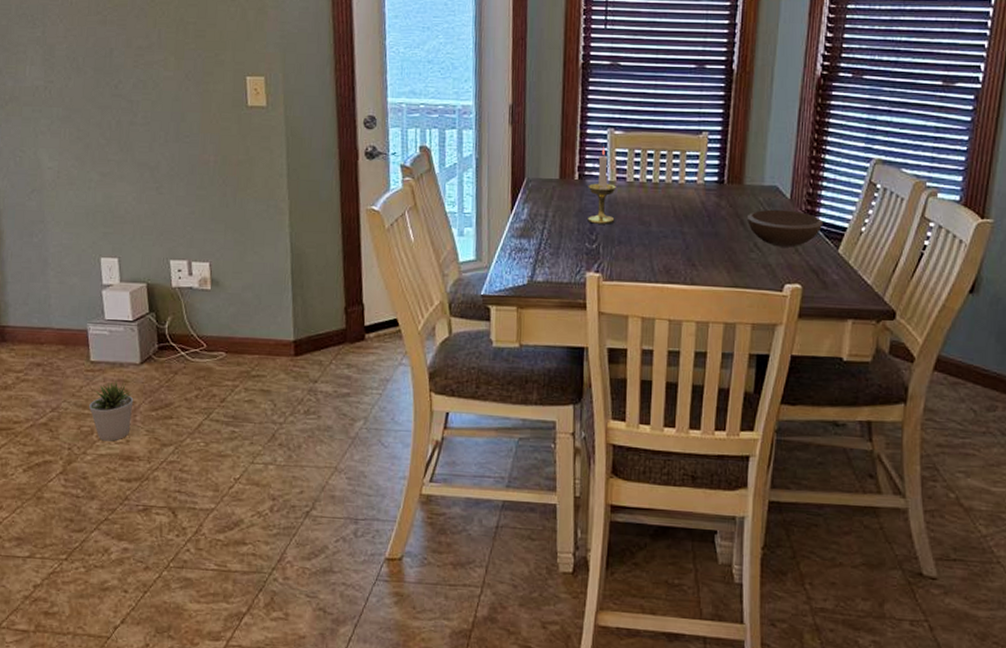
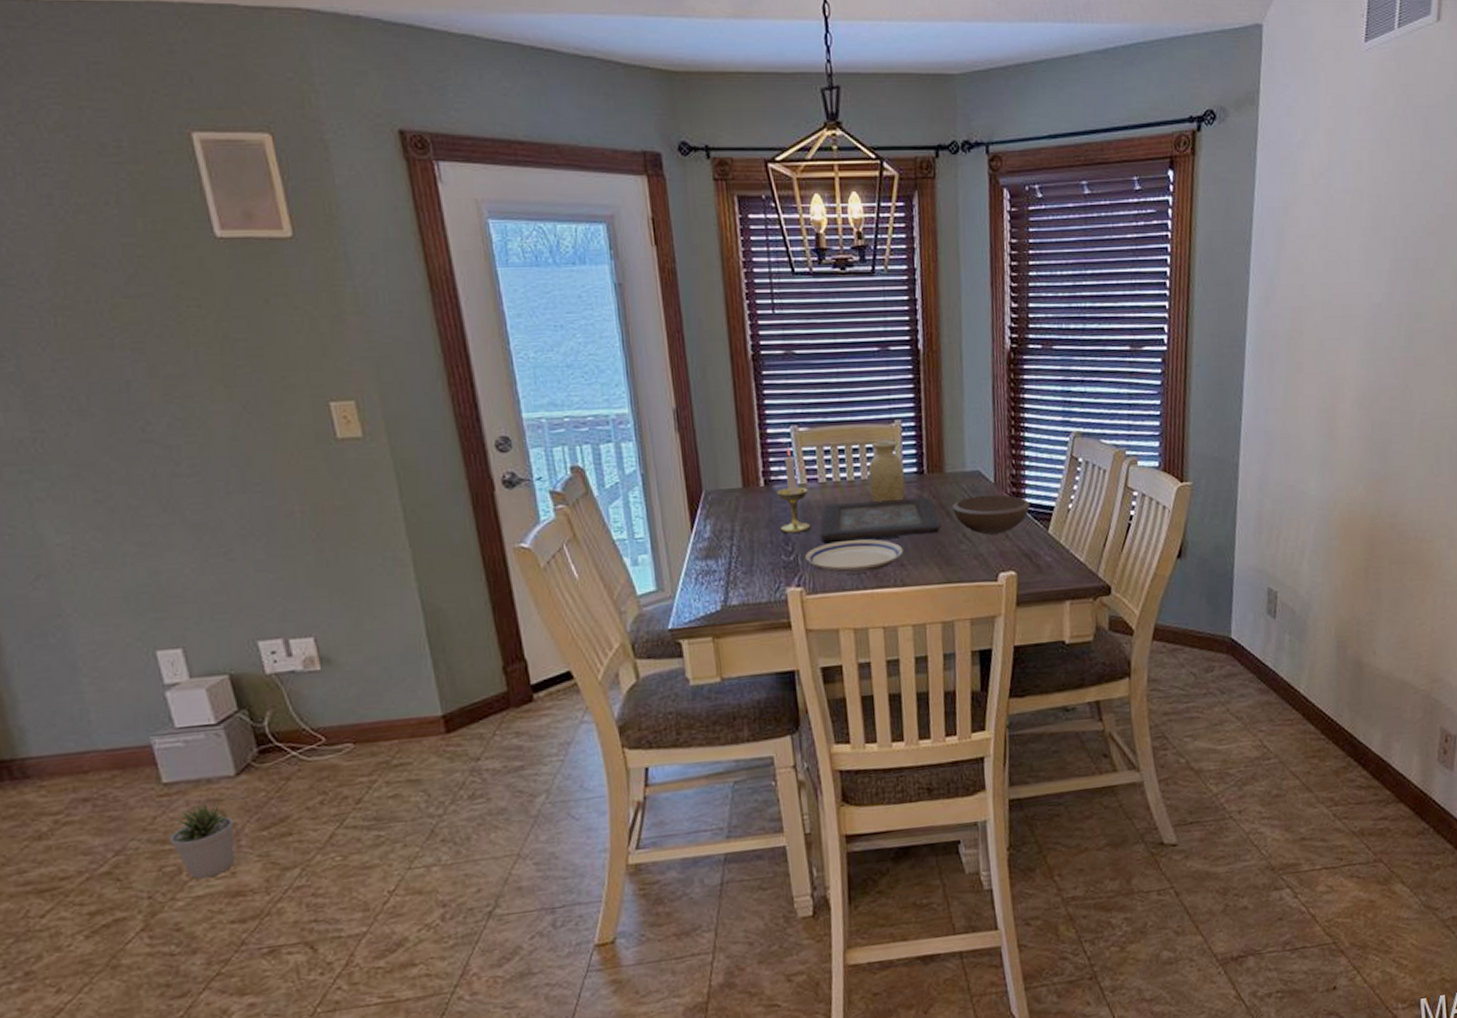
plate: none [607,236,696,268] -> present [805,539,904,575]
decorative tray: none [622,202,735,240] -> present [821,498,941,543]
vase: none [672,149,706,206] -> present [868,440,905,503]

